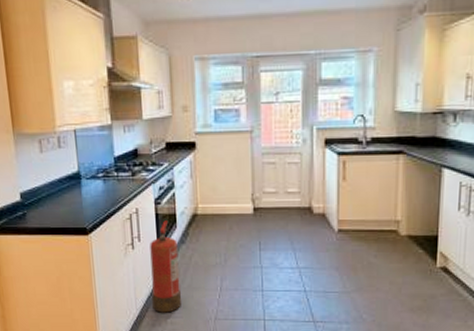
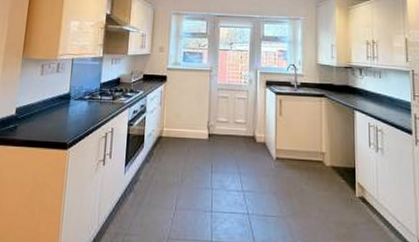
fire extinguisher: present [150,220,183,313] -> none [113,140,143,230]

